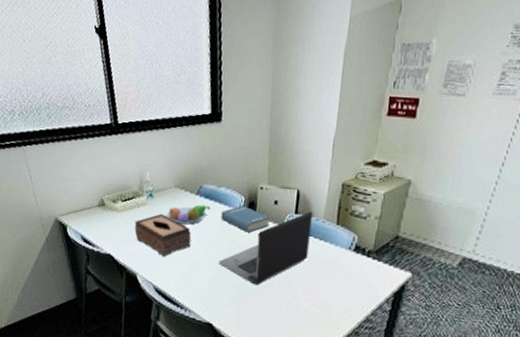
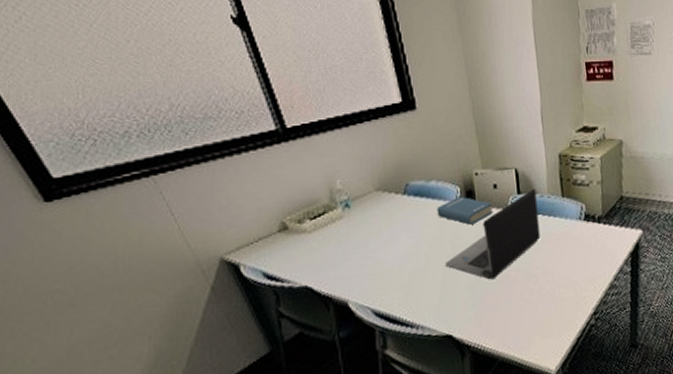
tissue box: present [134,213,192,256] -> none [332,224,409,273]
fruit bowl: present [166,204,211,225] -> none [371,204,424,231]

